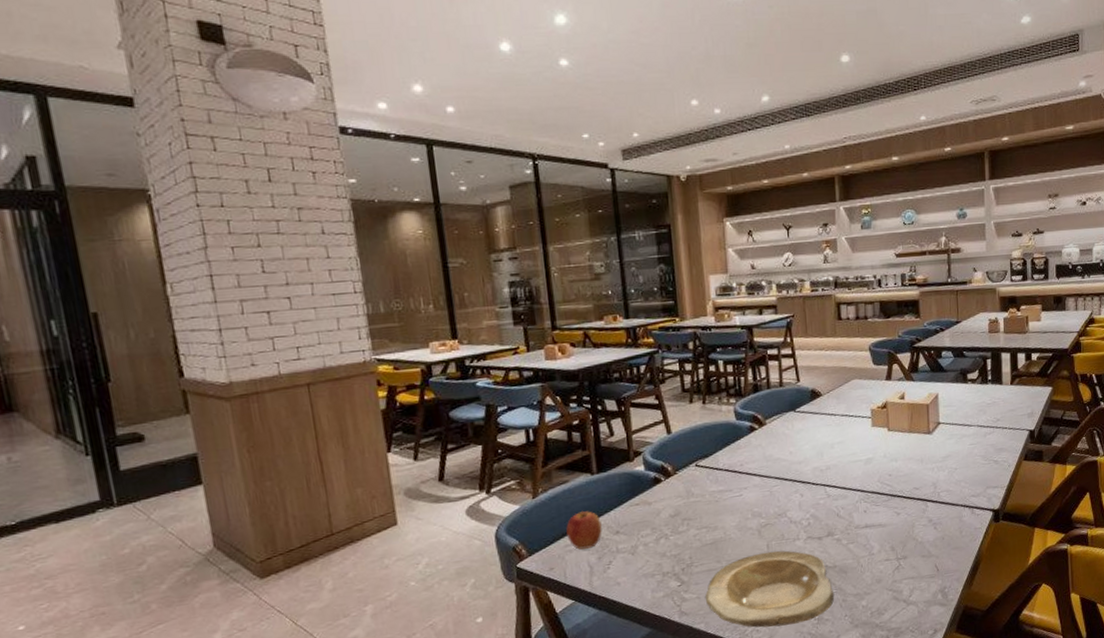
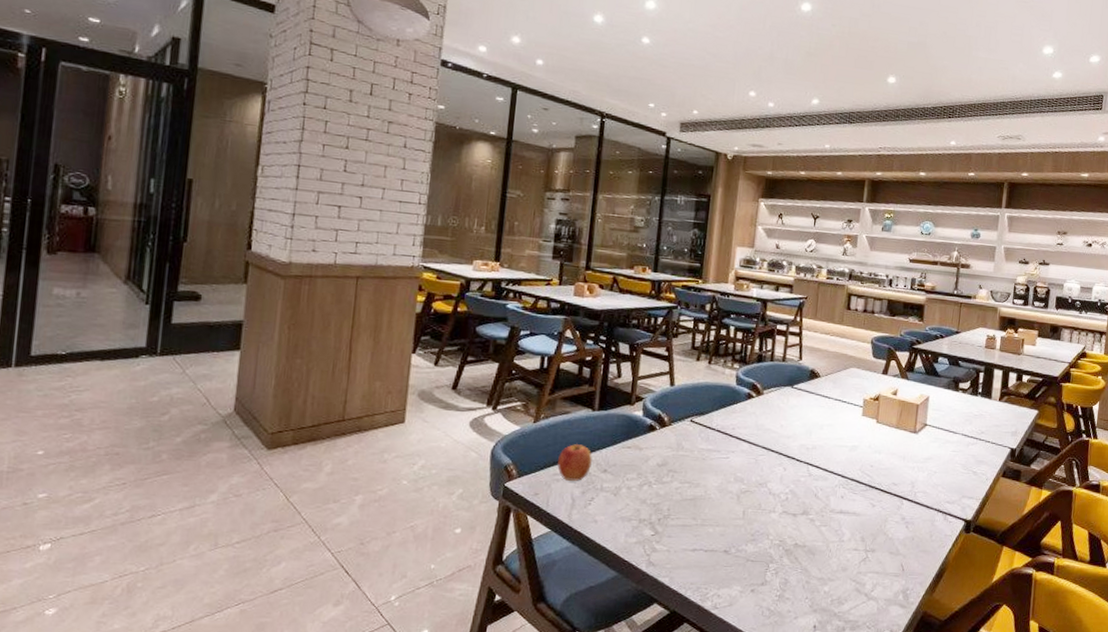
plate: present [705,550,835,628] -> none [674,518,799,596]

